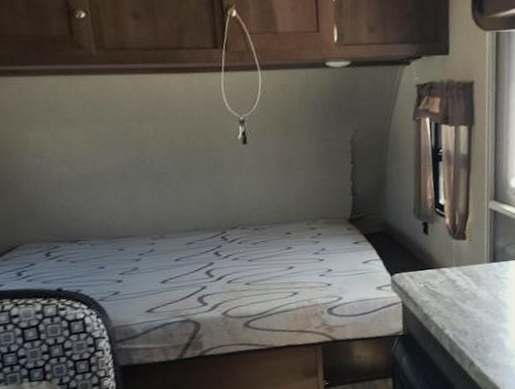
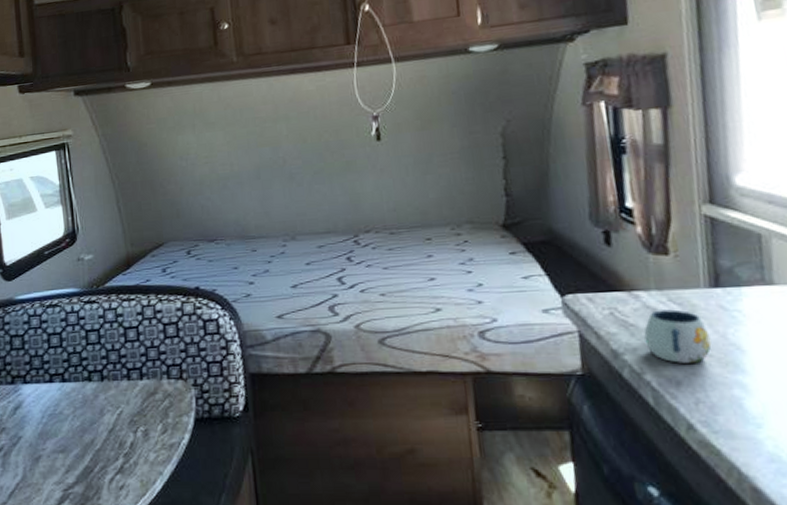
mug: none [446,280,488,319] -> present [644,309,712,363]

